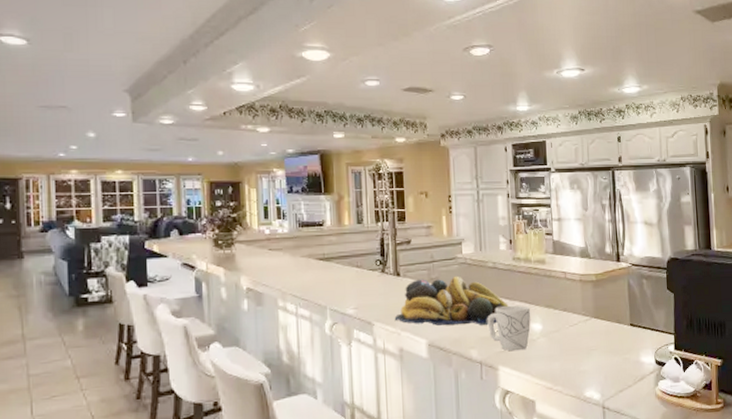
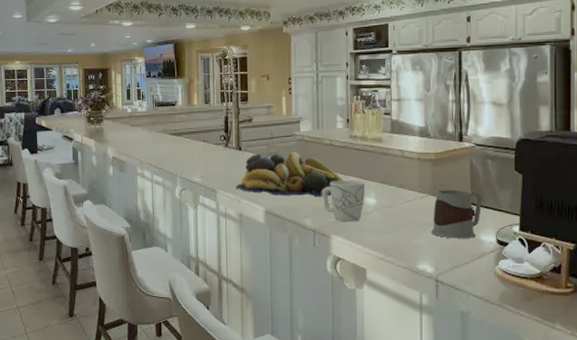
mug: none [595,311,641,362] -> present [430,189,483,239]

